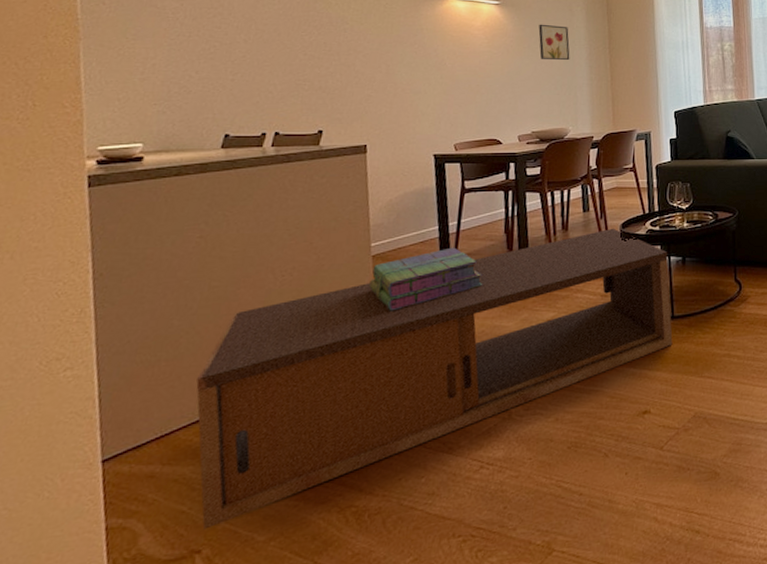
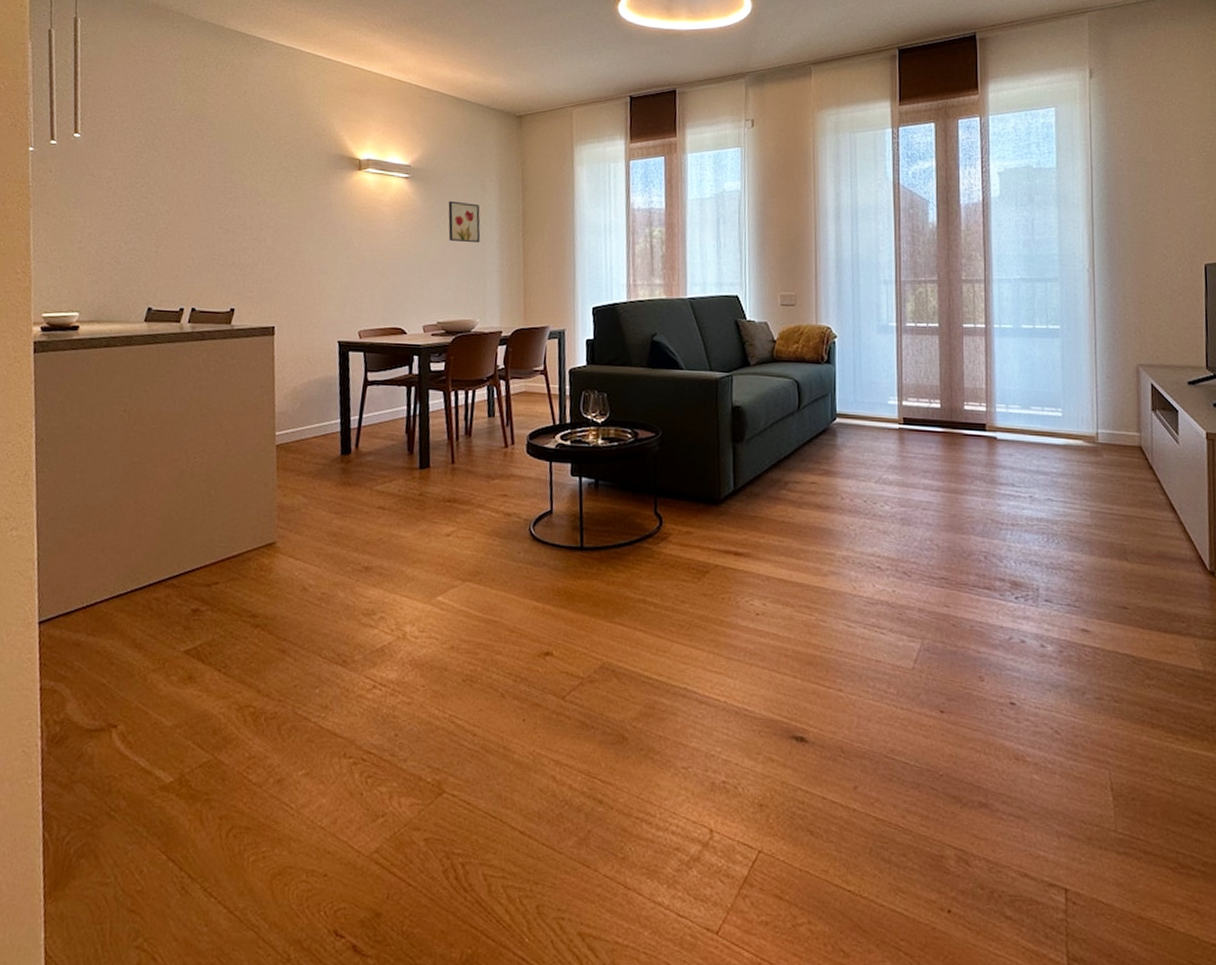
coffee table: present [196,228,673,530] -> none [117,438,581,705]
stack of books: present [368,247,483,311] -> none [272,444,383,507]

